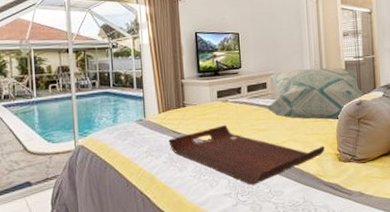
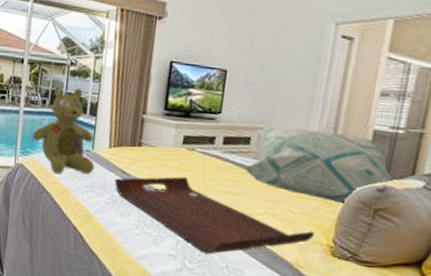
stuffed bear: none [88,67,149,148] -> present [32,87,94,175]

